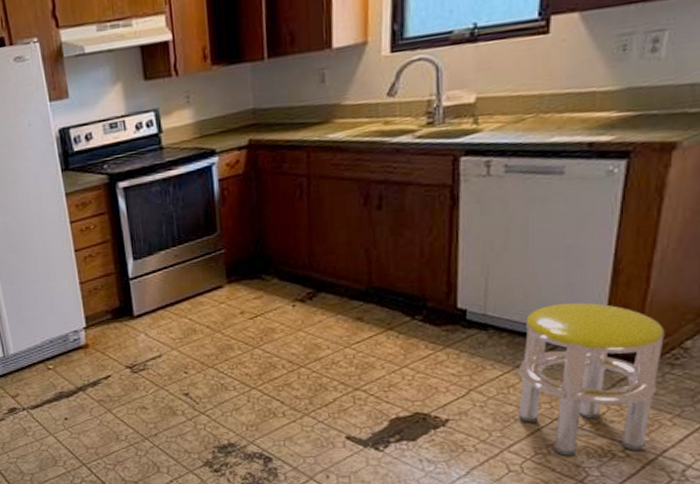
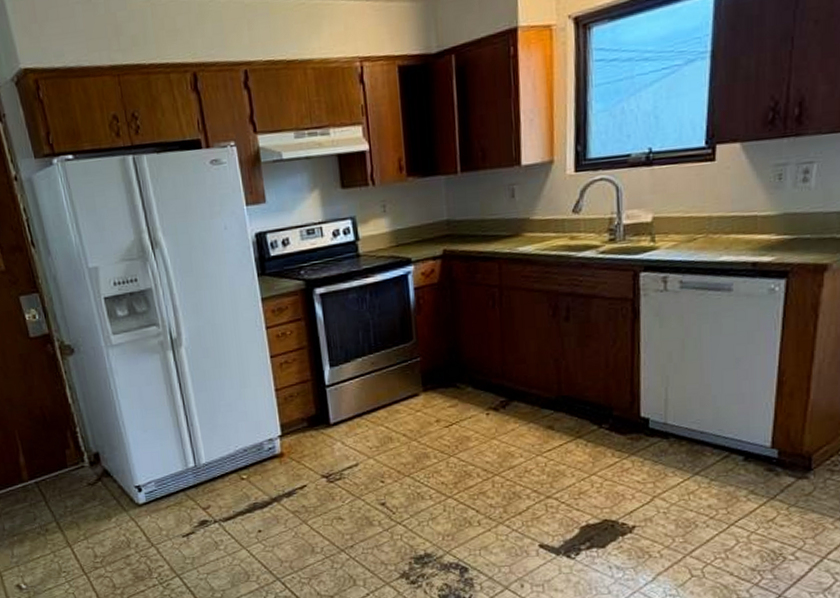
stool: present [518,302,665,456] -> none [697,412,824,560]

